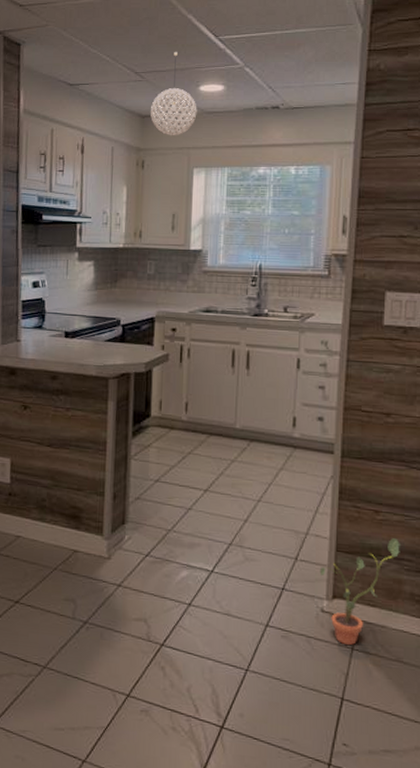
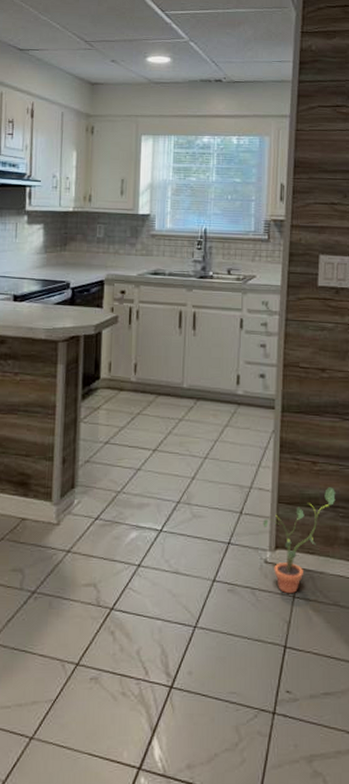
pendant light: present [150,51,197,136] -> none [100,23,145,104]

